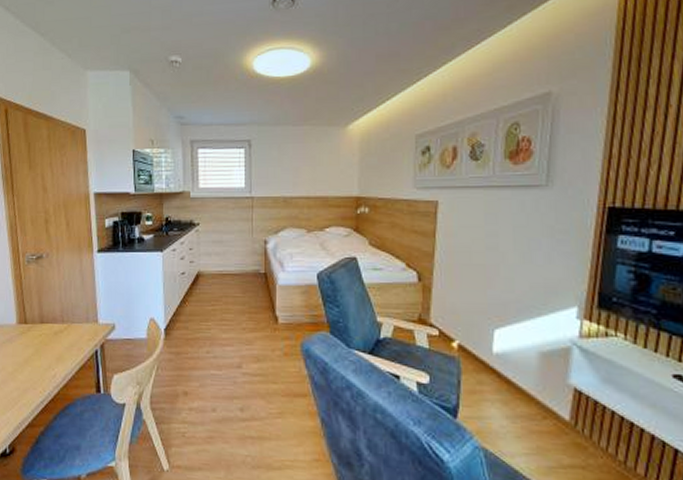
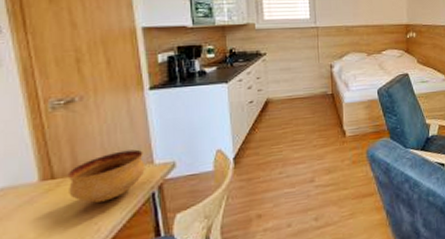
bowl: none [35,307,91,351] -> present [67,149,145,203]

